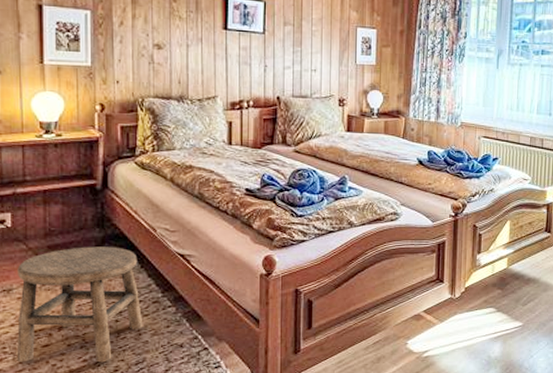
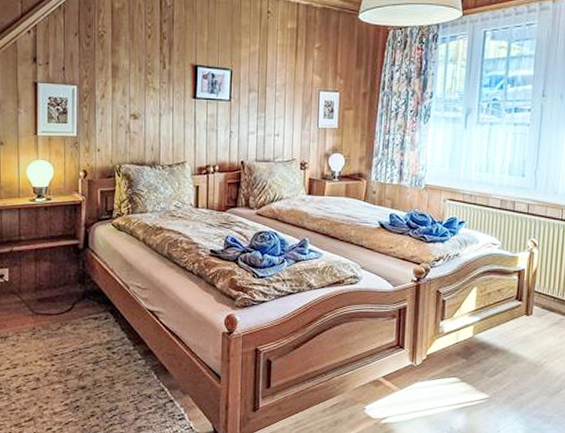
stool: present [16,247,143,363] -> none [10,300,117,408]

